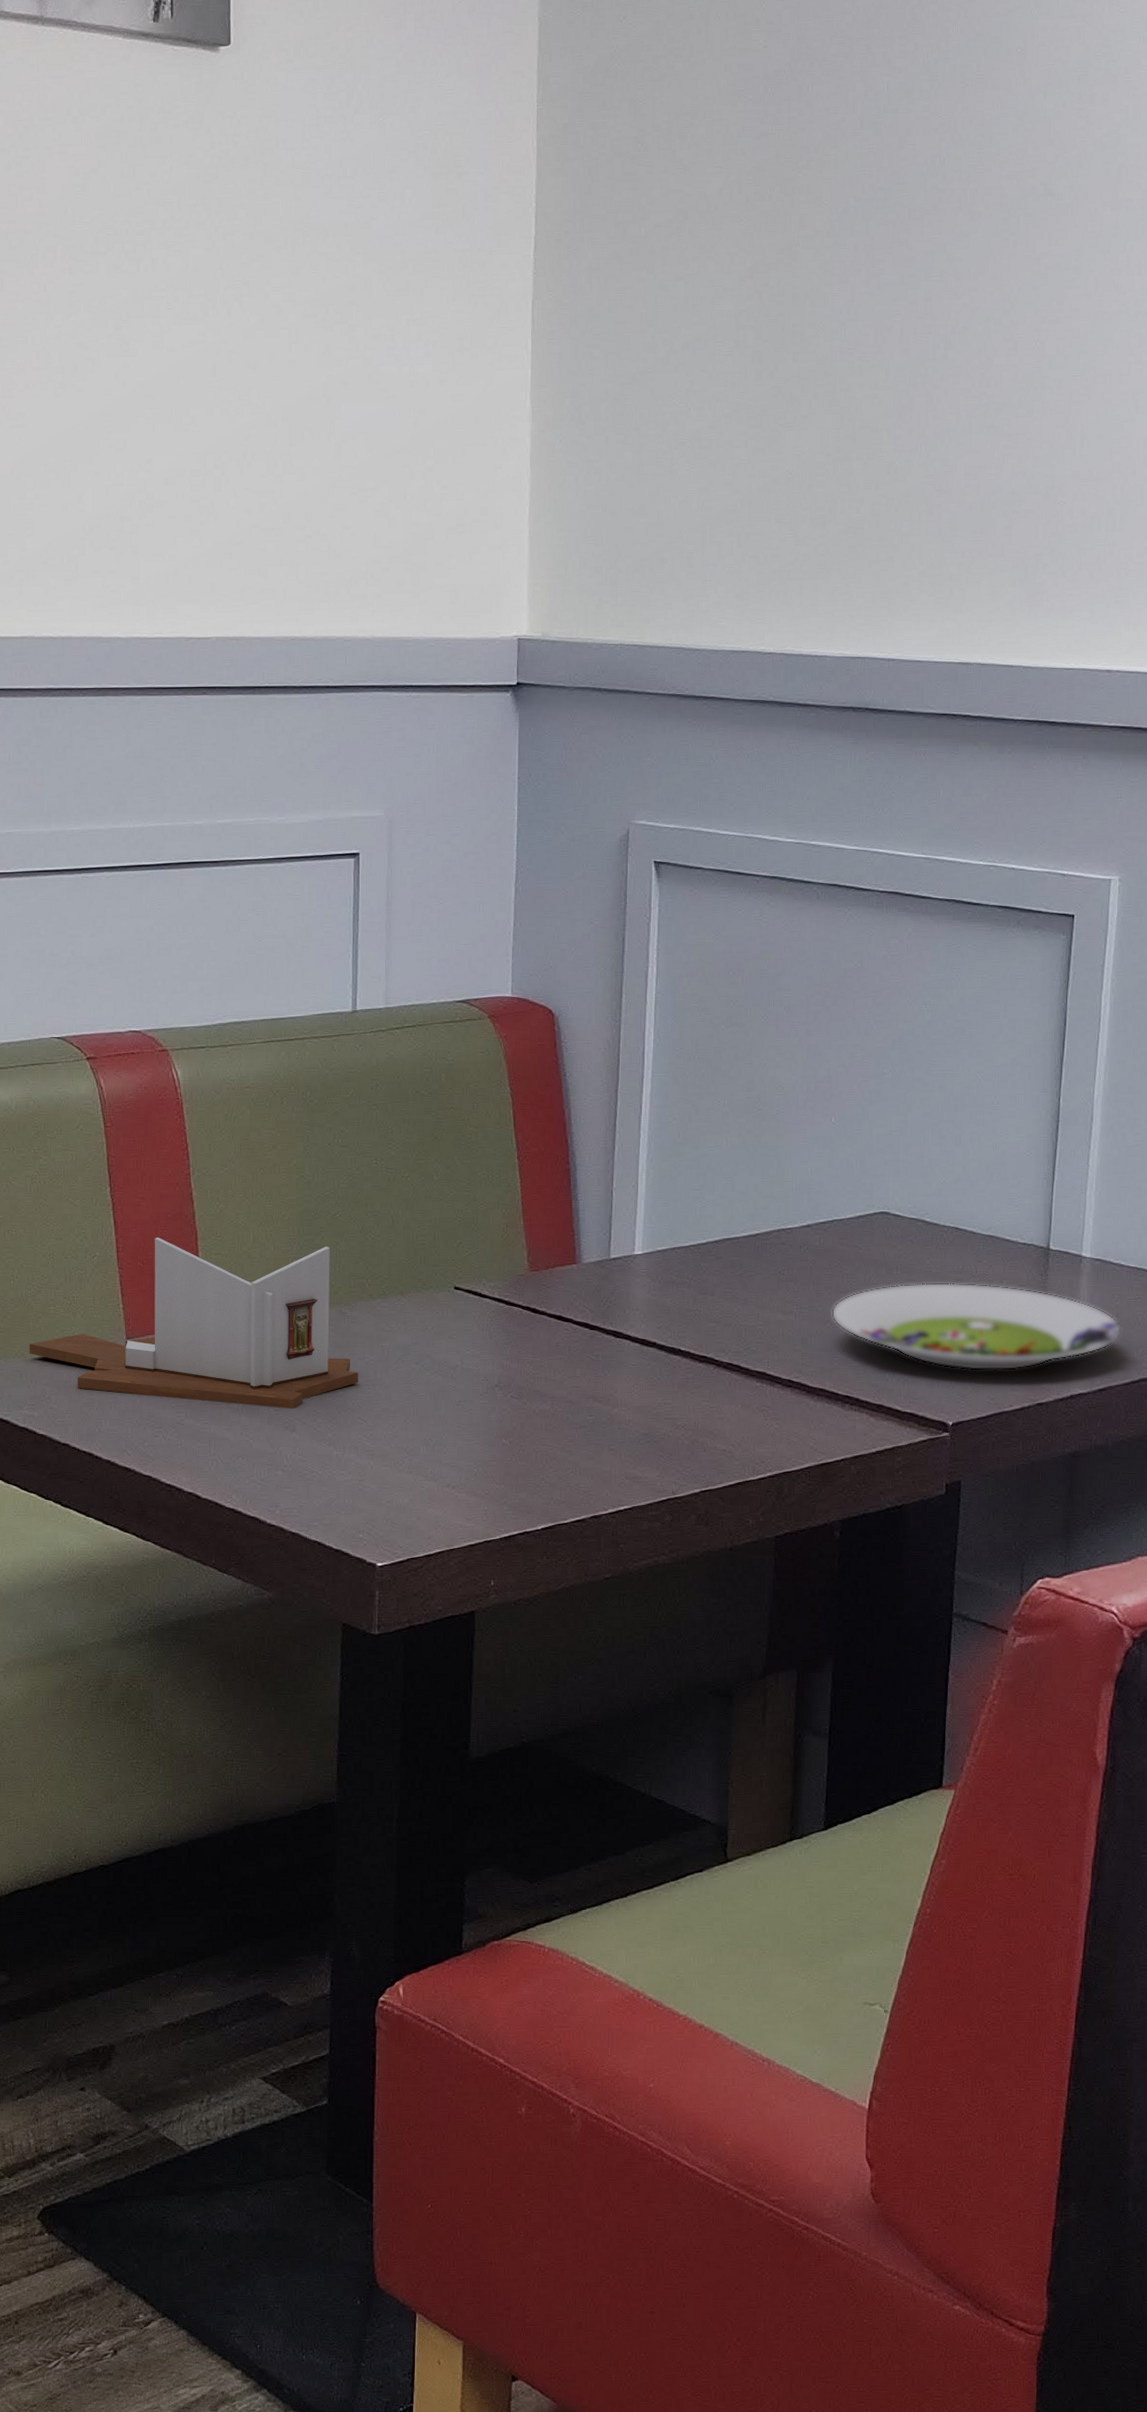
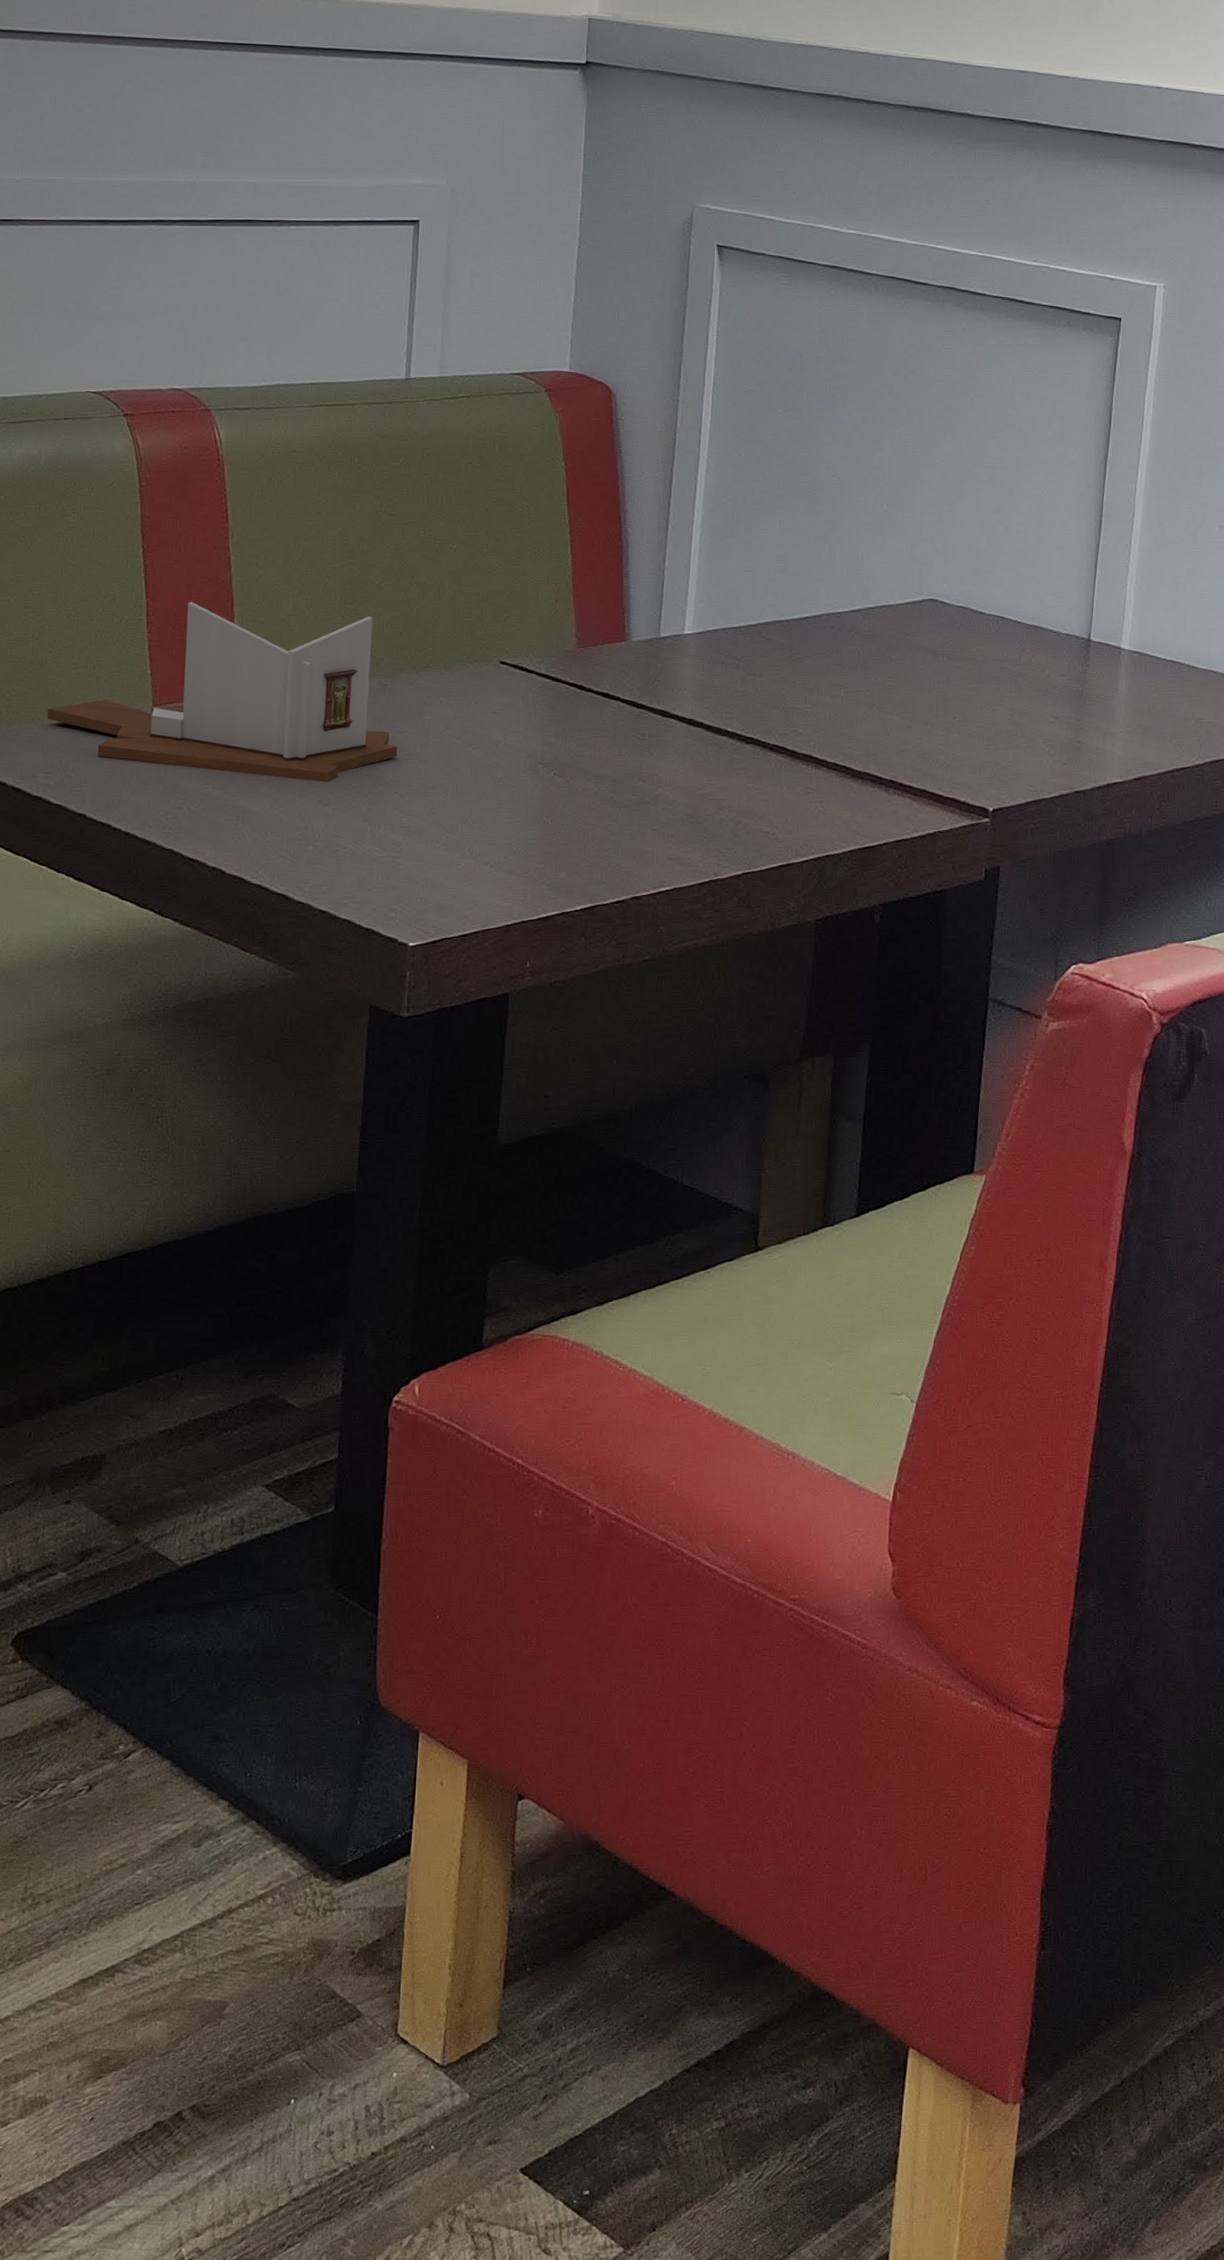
salad plate: present [831,1282,1122,1371] -> none [878,670,1157,759]

